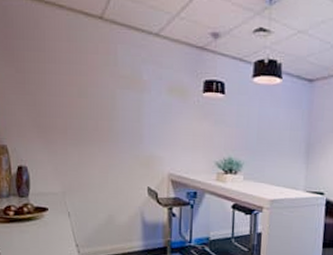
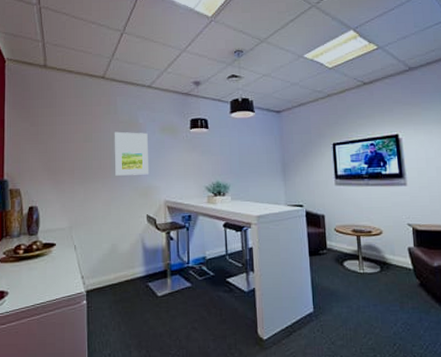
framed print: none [113,88,153,142] -> present [114,131,149,176]

